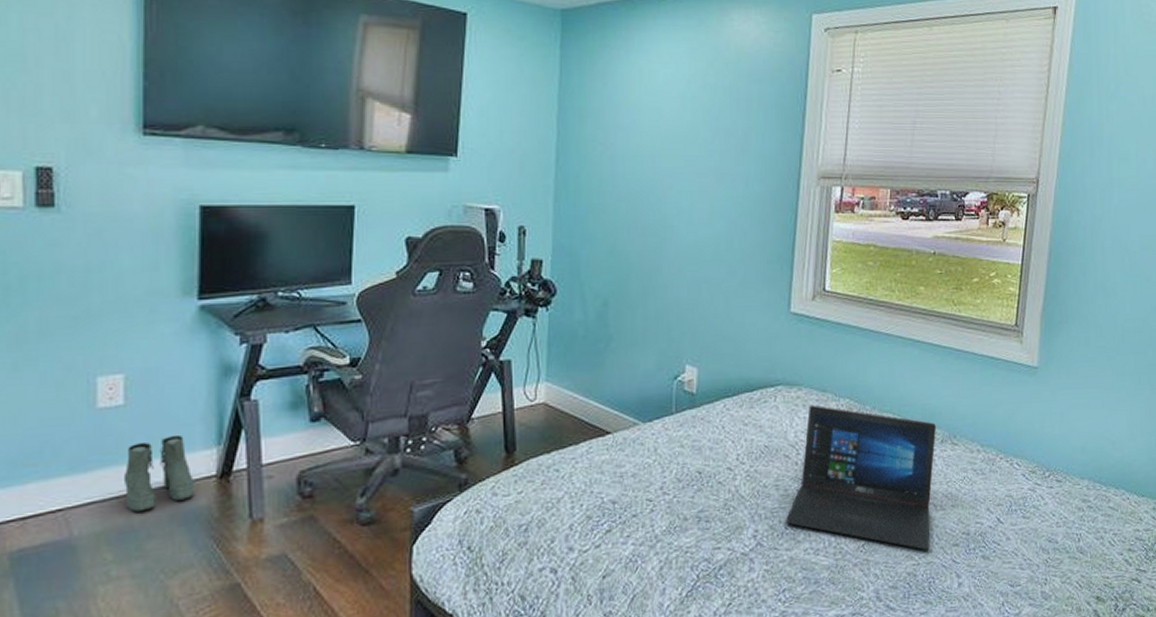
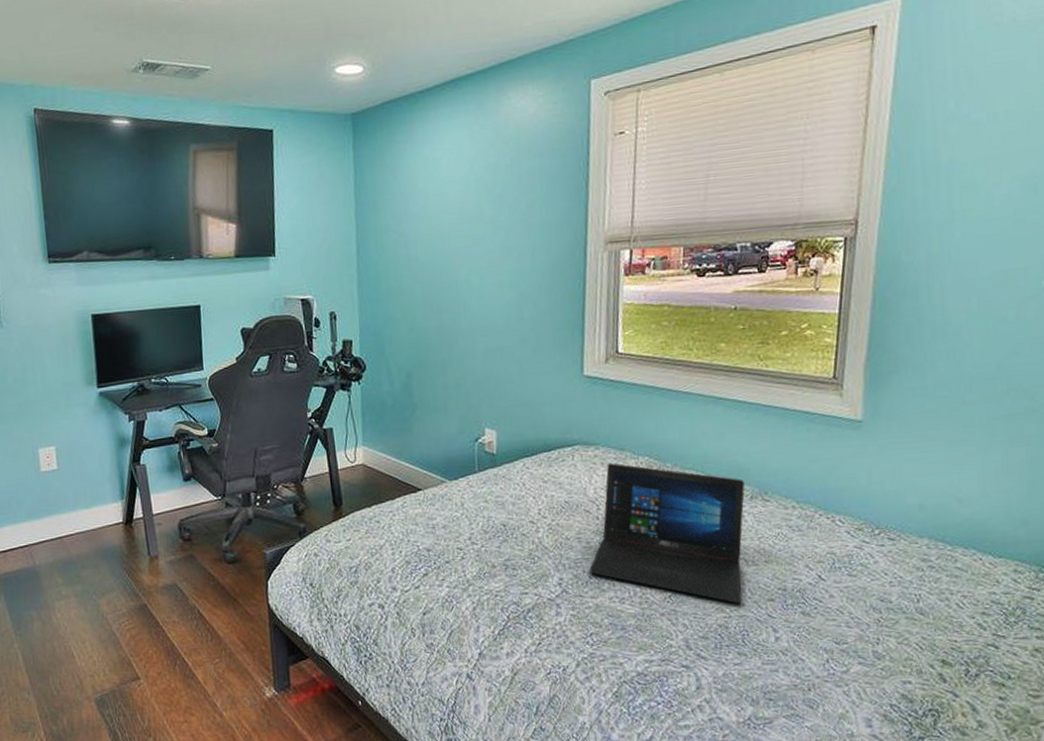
boots: present [123,434,194,512] -> none [62,491,109,549]

